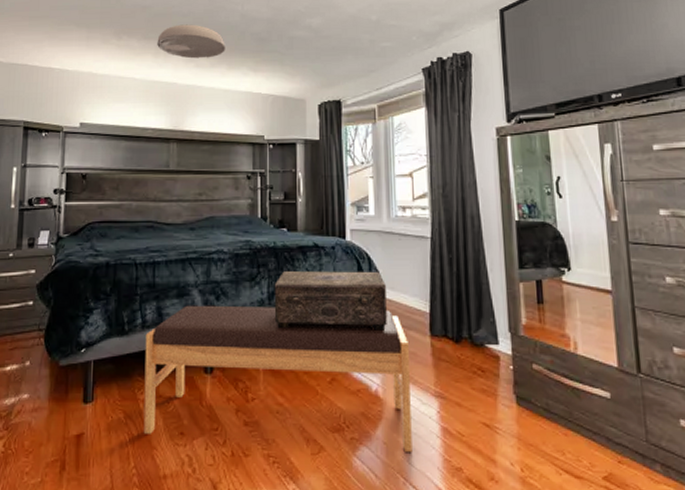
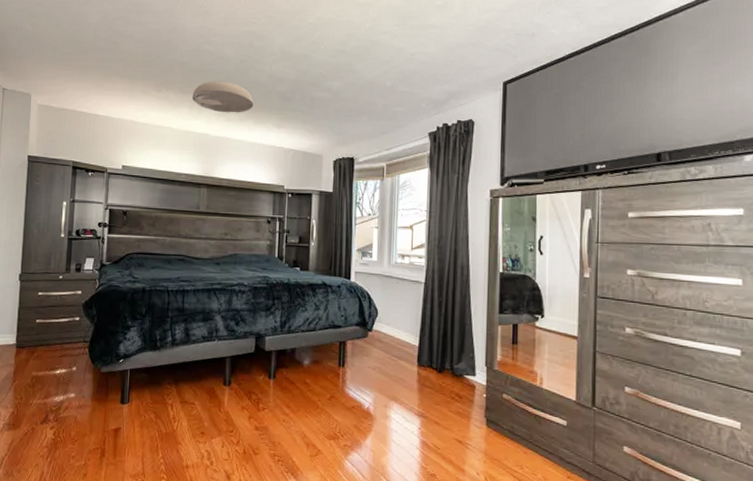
bench: present [143,305,412,452] -> none [170,328,398,459]
decorative box: present [274,271,387,330] -> none [285,304,382,359]

